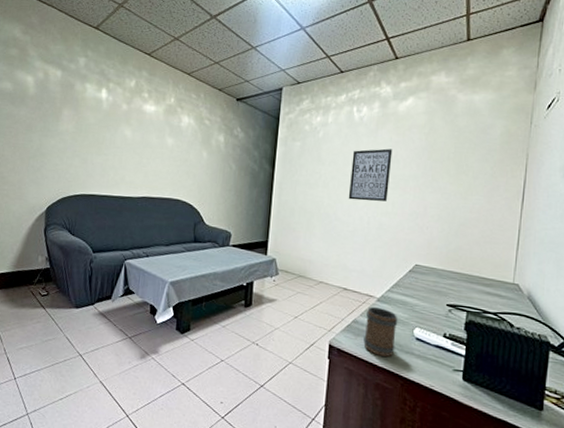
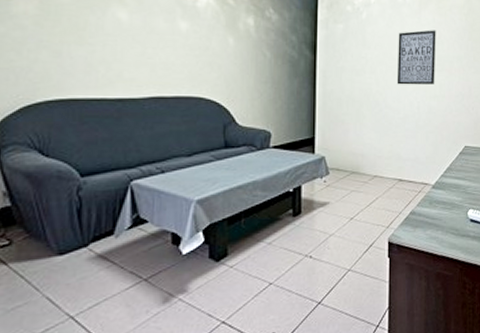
mug: present [363,307,398,357] -> none [422,195,453,244]

